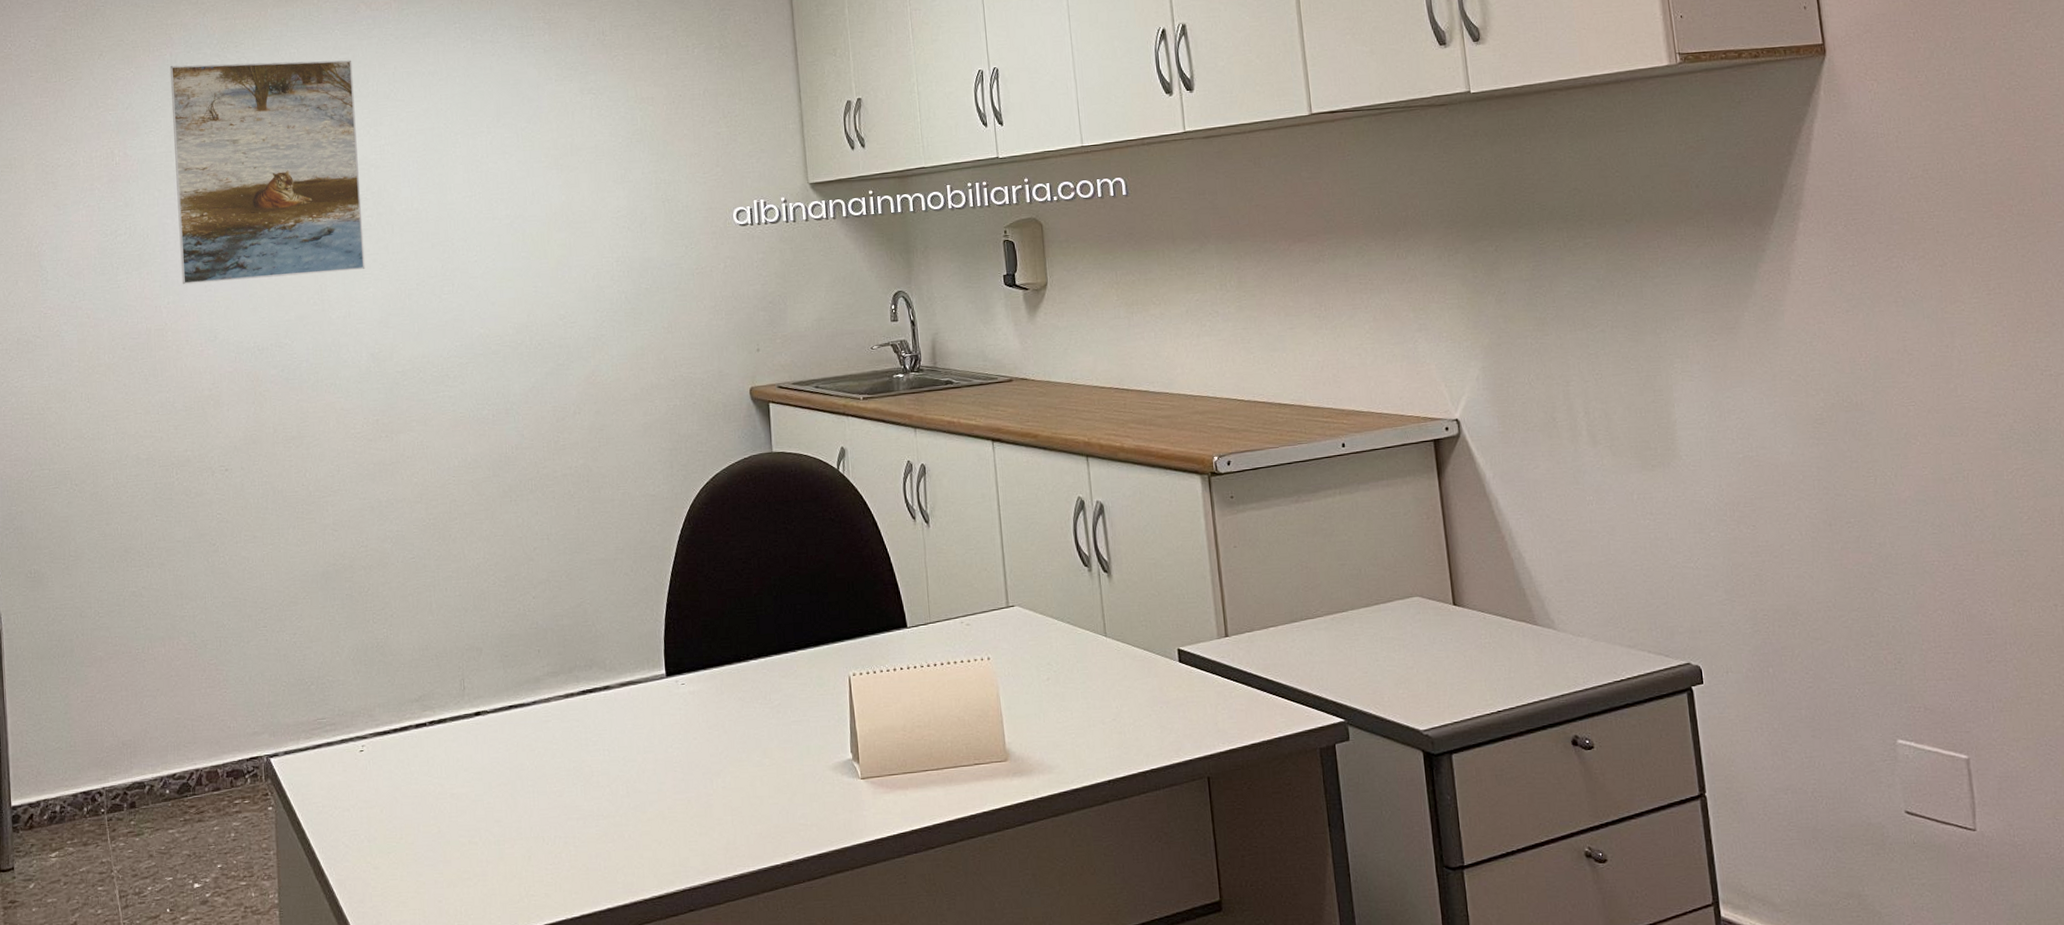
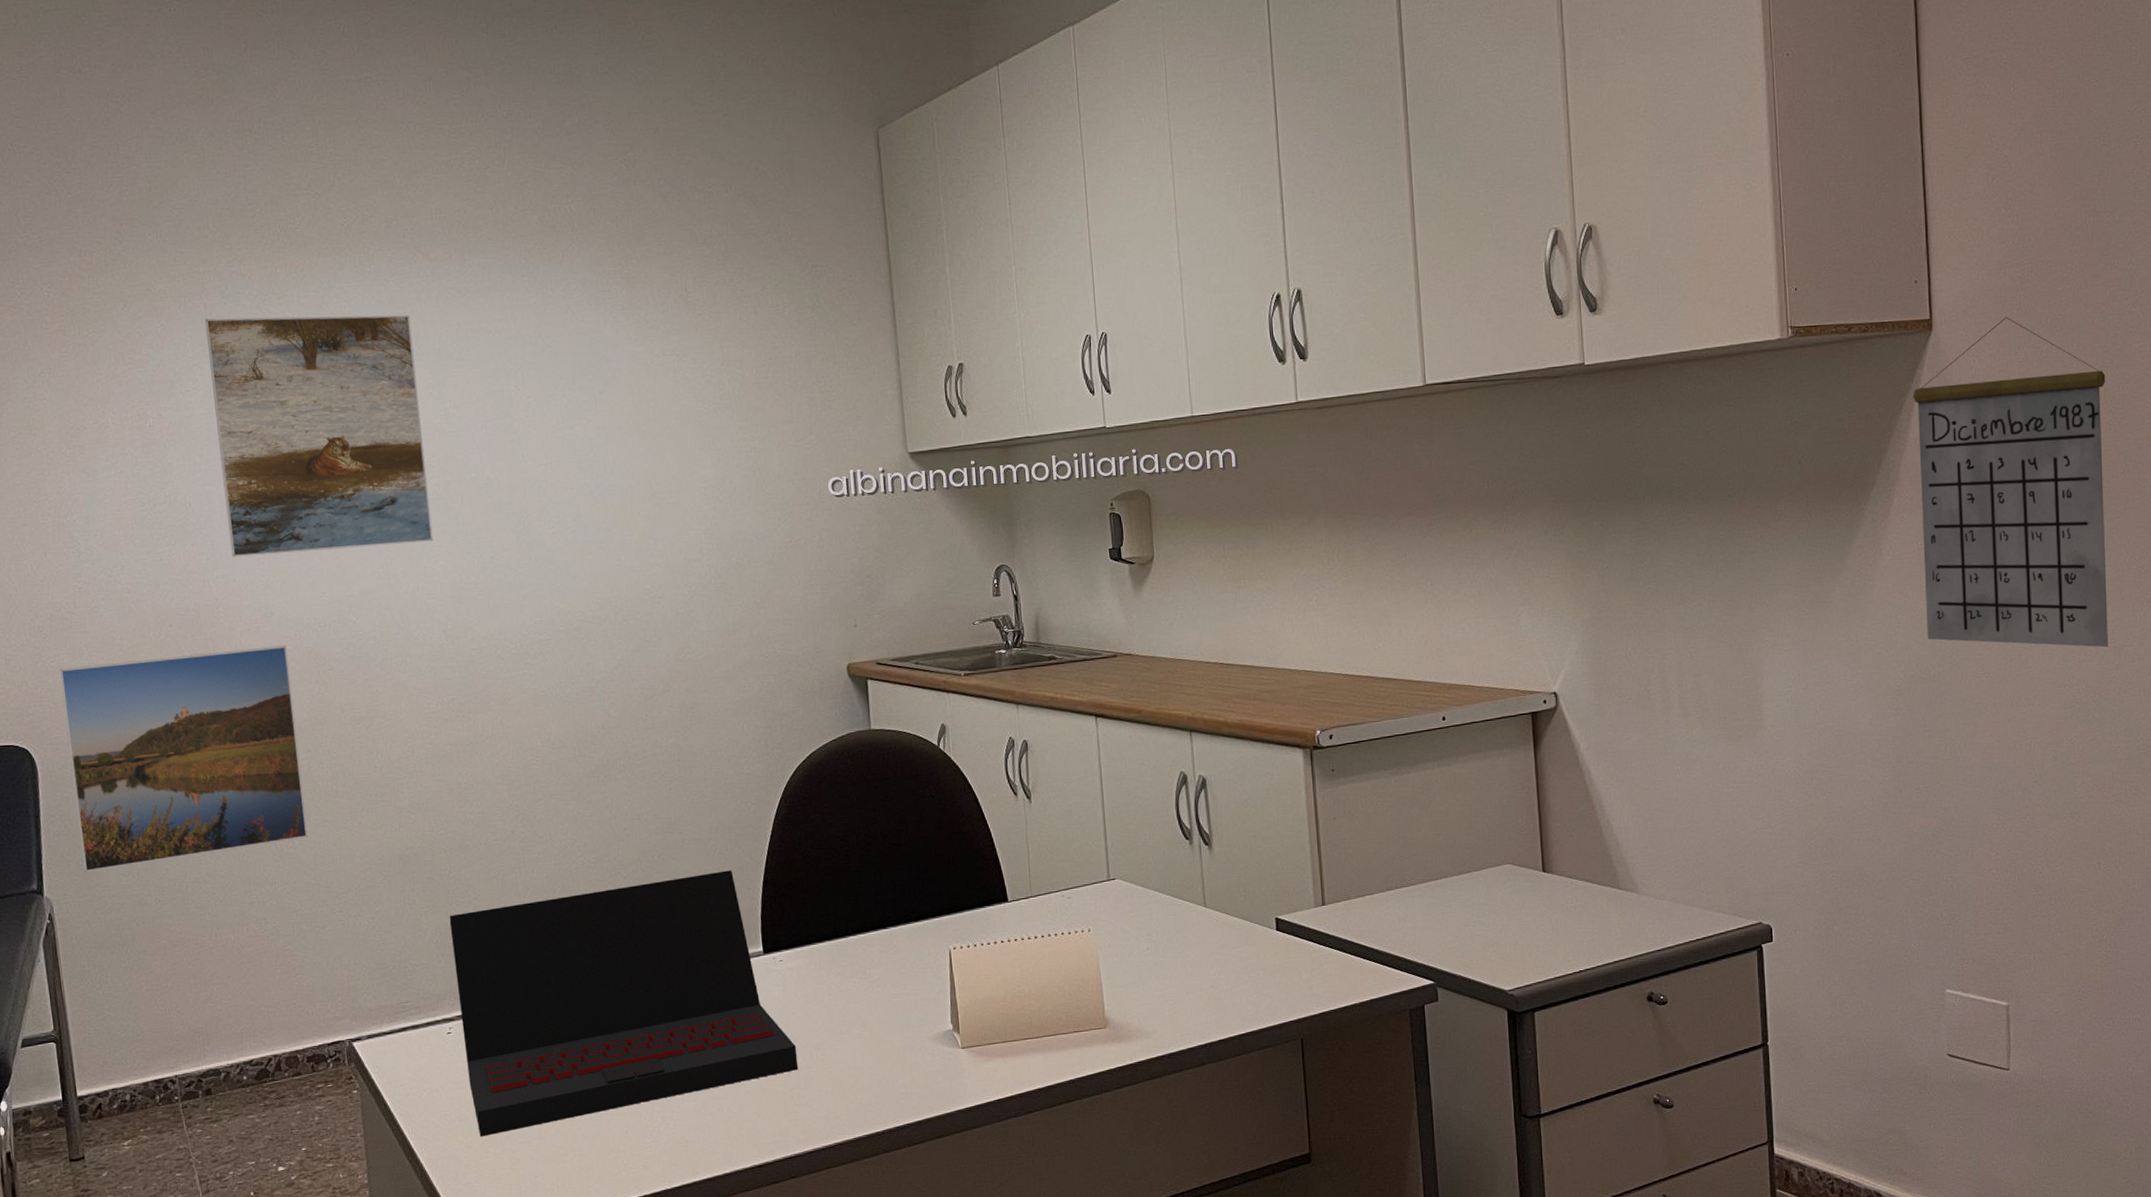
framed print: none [22,367,238,584] -> present [60,645,308,872]
laptop: none [366,591,699,858] -> present [449,870,799,1137]
calendar: none [1810,40,2043,376] -> present [1913,317,2108,648]

